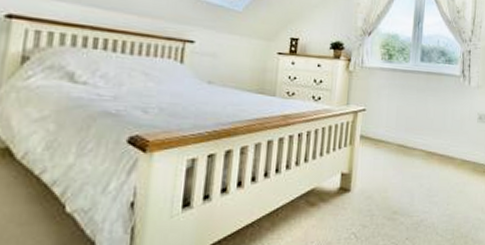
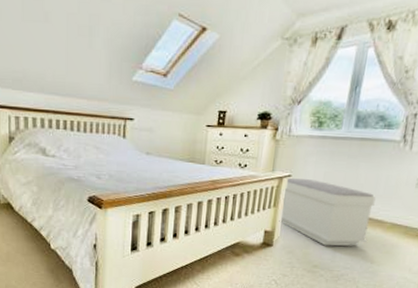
bench: none [356,113,445,188] -> present [279,178,376,246]

